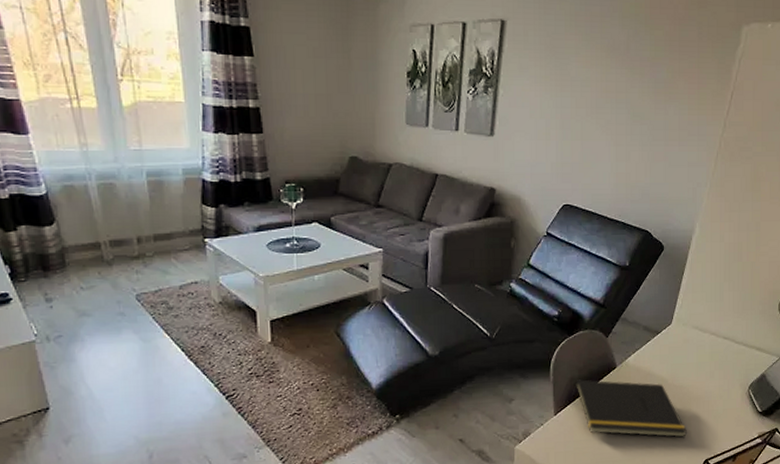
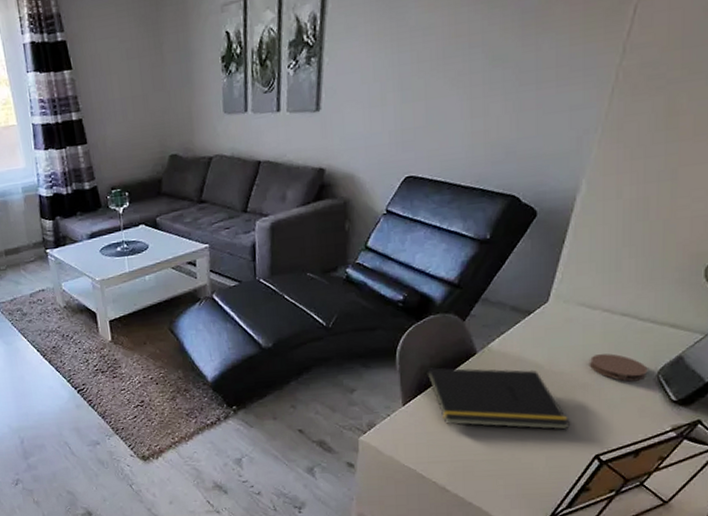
coaster: none [701,371,742,395] -> present [589,353,648,382]

